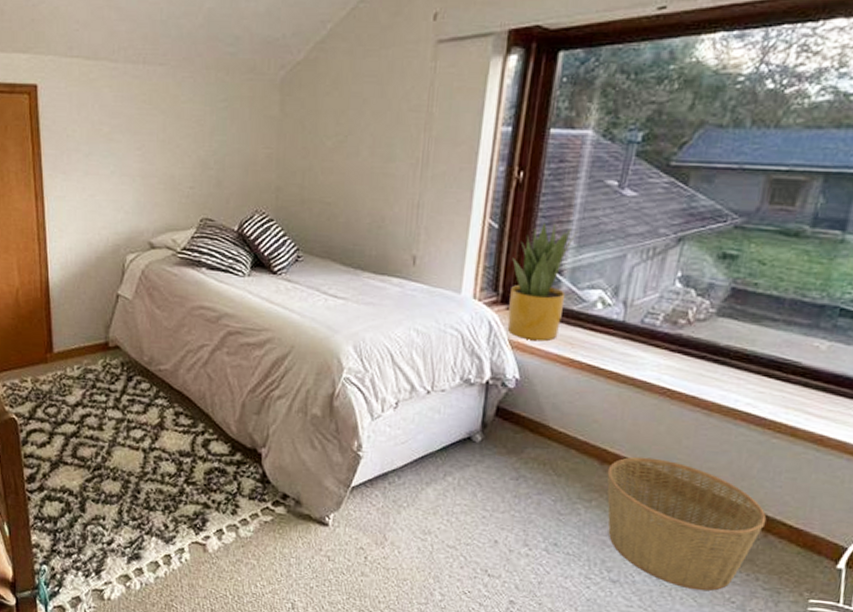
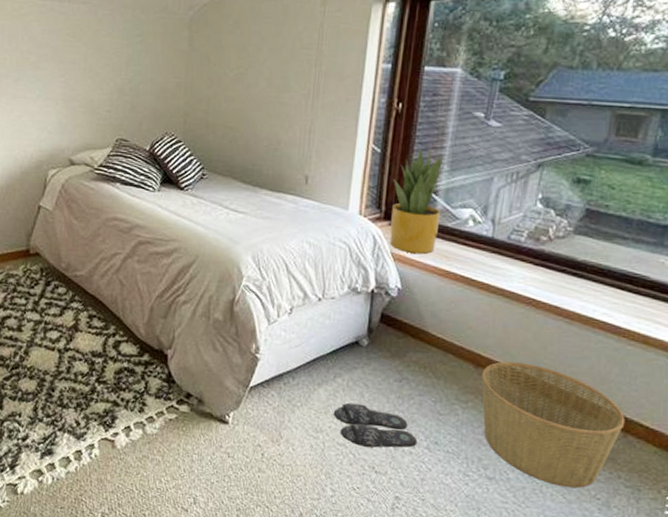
slippers: none [444,502,535,550] -> present [334,402,418,448]

